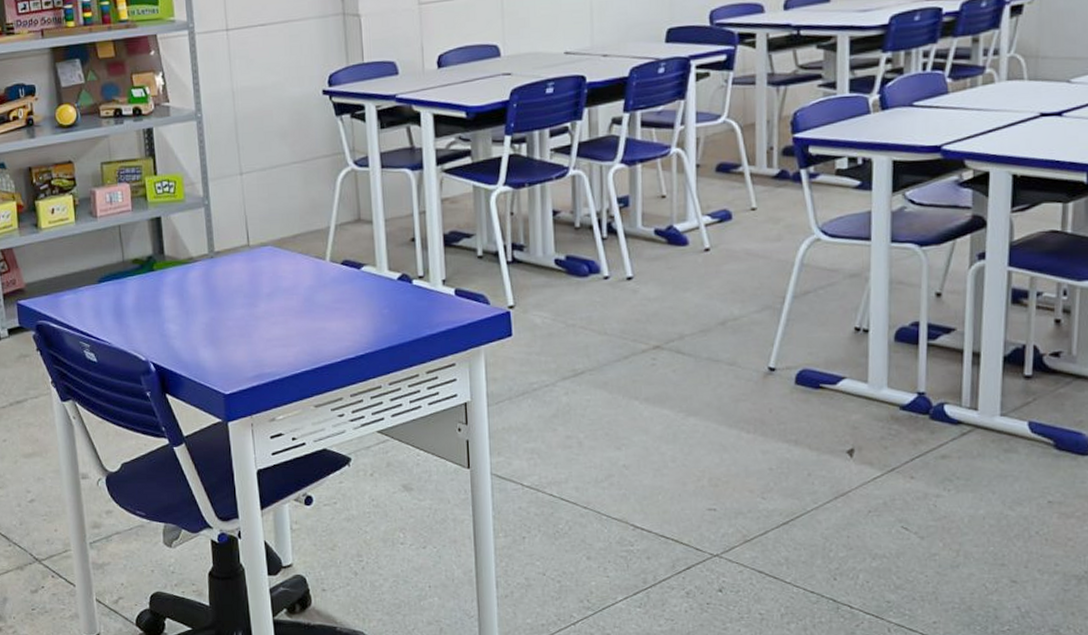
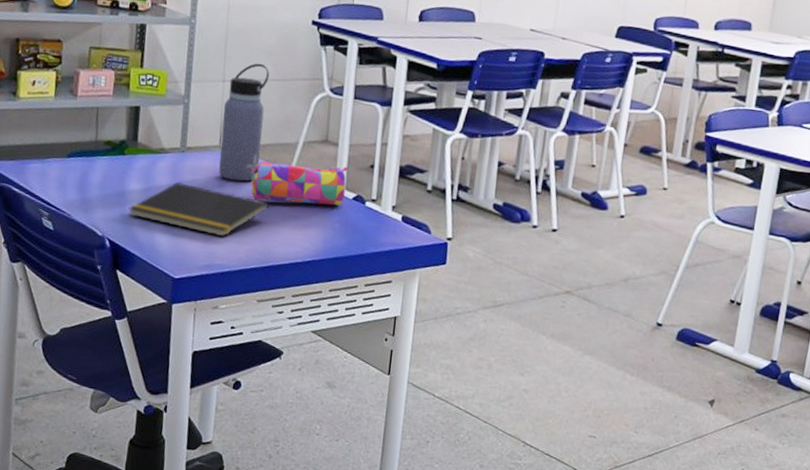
notepad: none [167,290,309,343] -> present [128,182,268,237]
water bottle: none [245,147,293,280] -> present [219,63,270,182]
pencil case: none [287,244,389,297] -> present [251,161,349,206]

